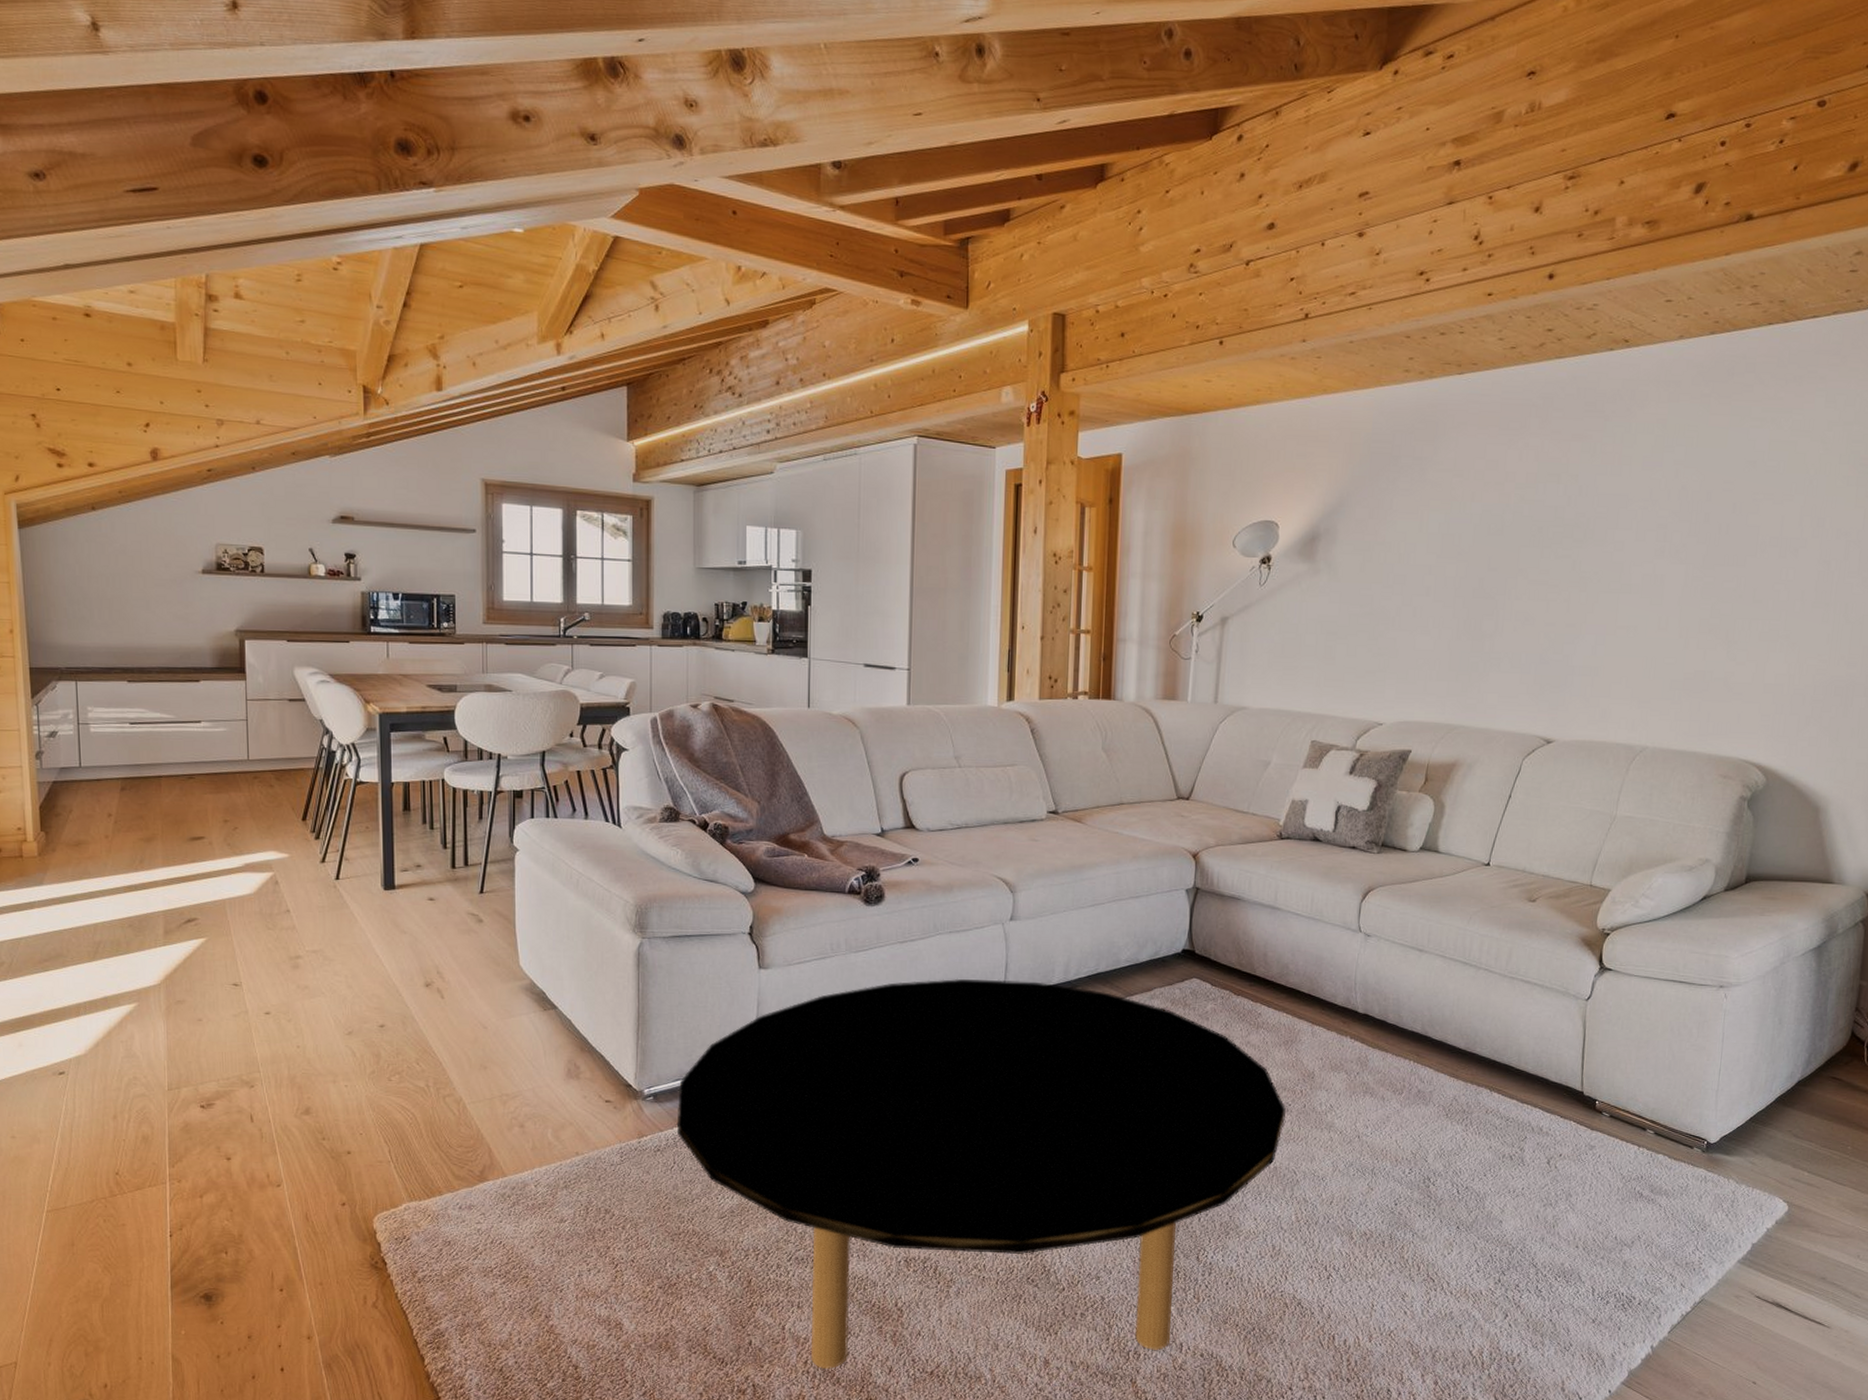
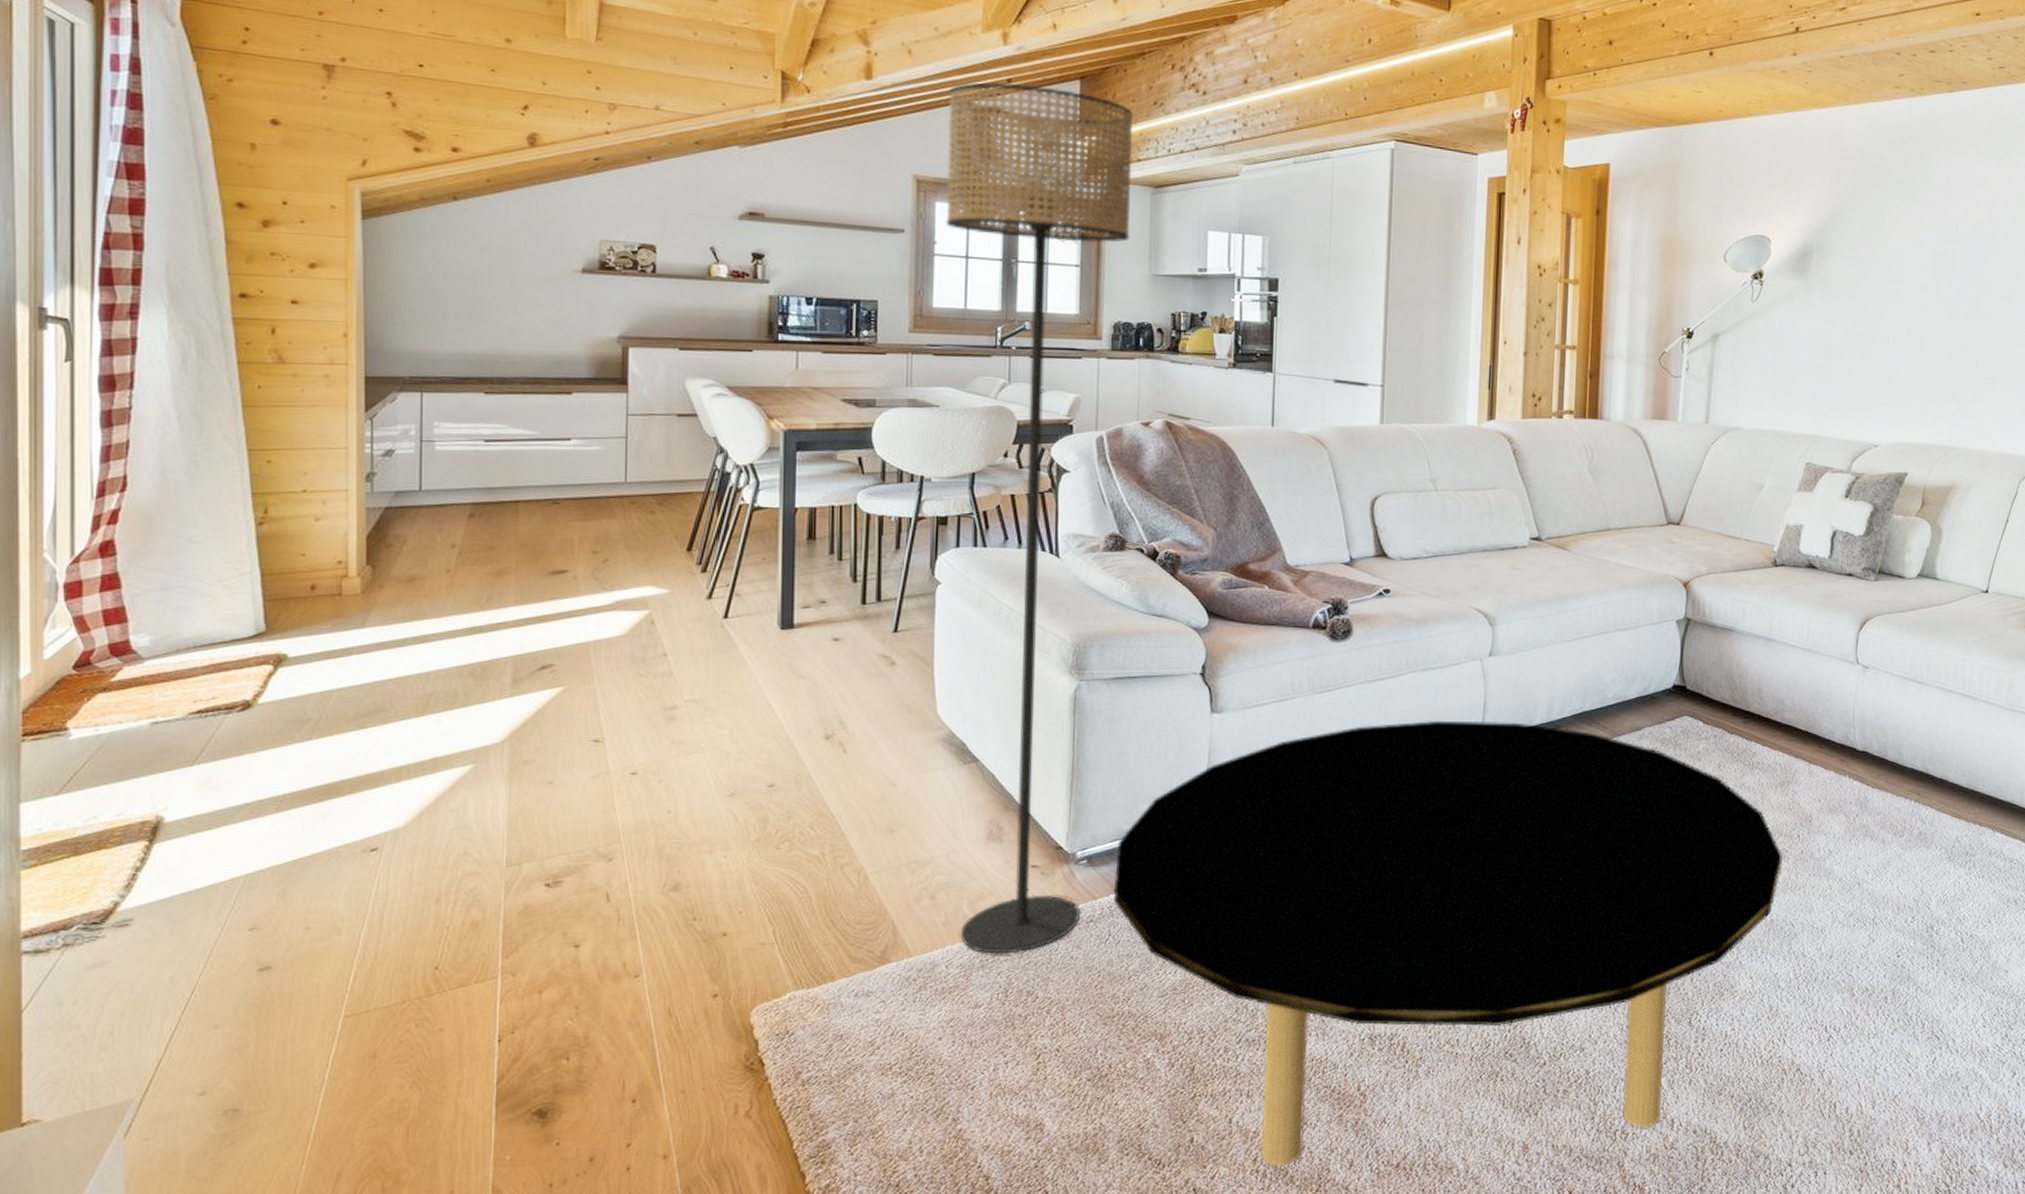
floor lamp: none [511,390,676,1177] -> present [944,82,1134,954]

